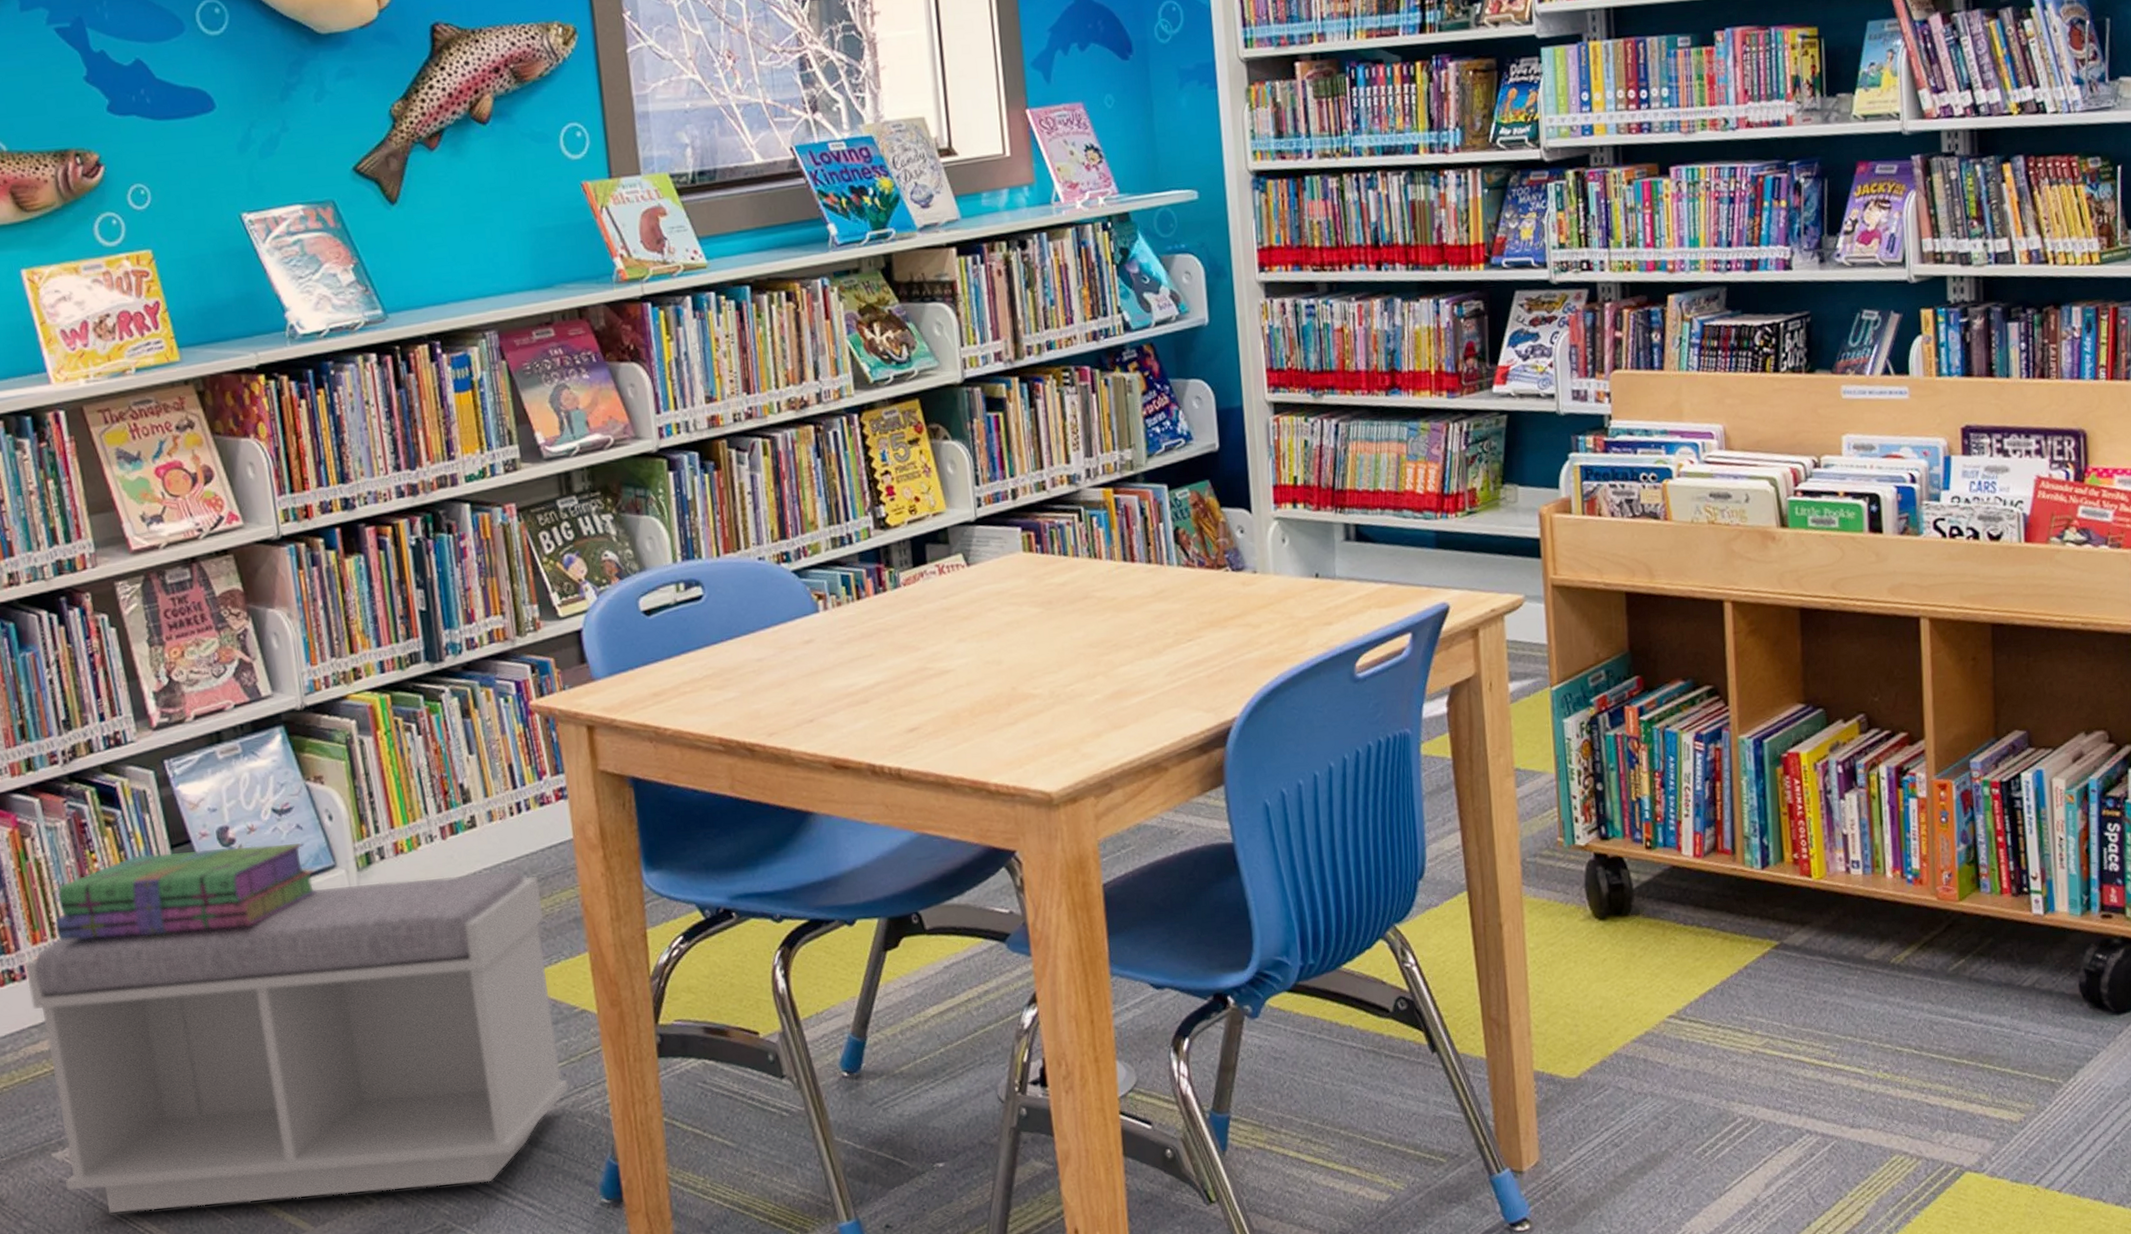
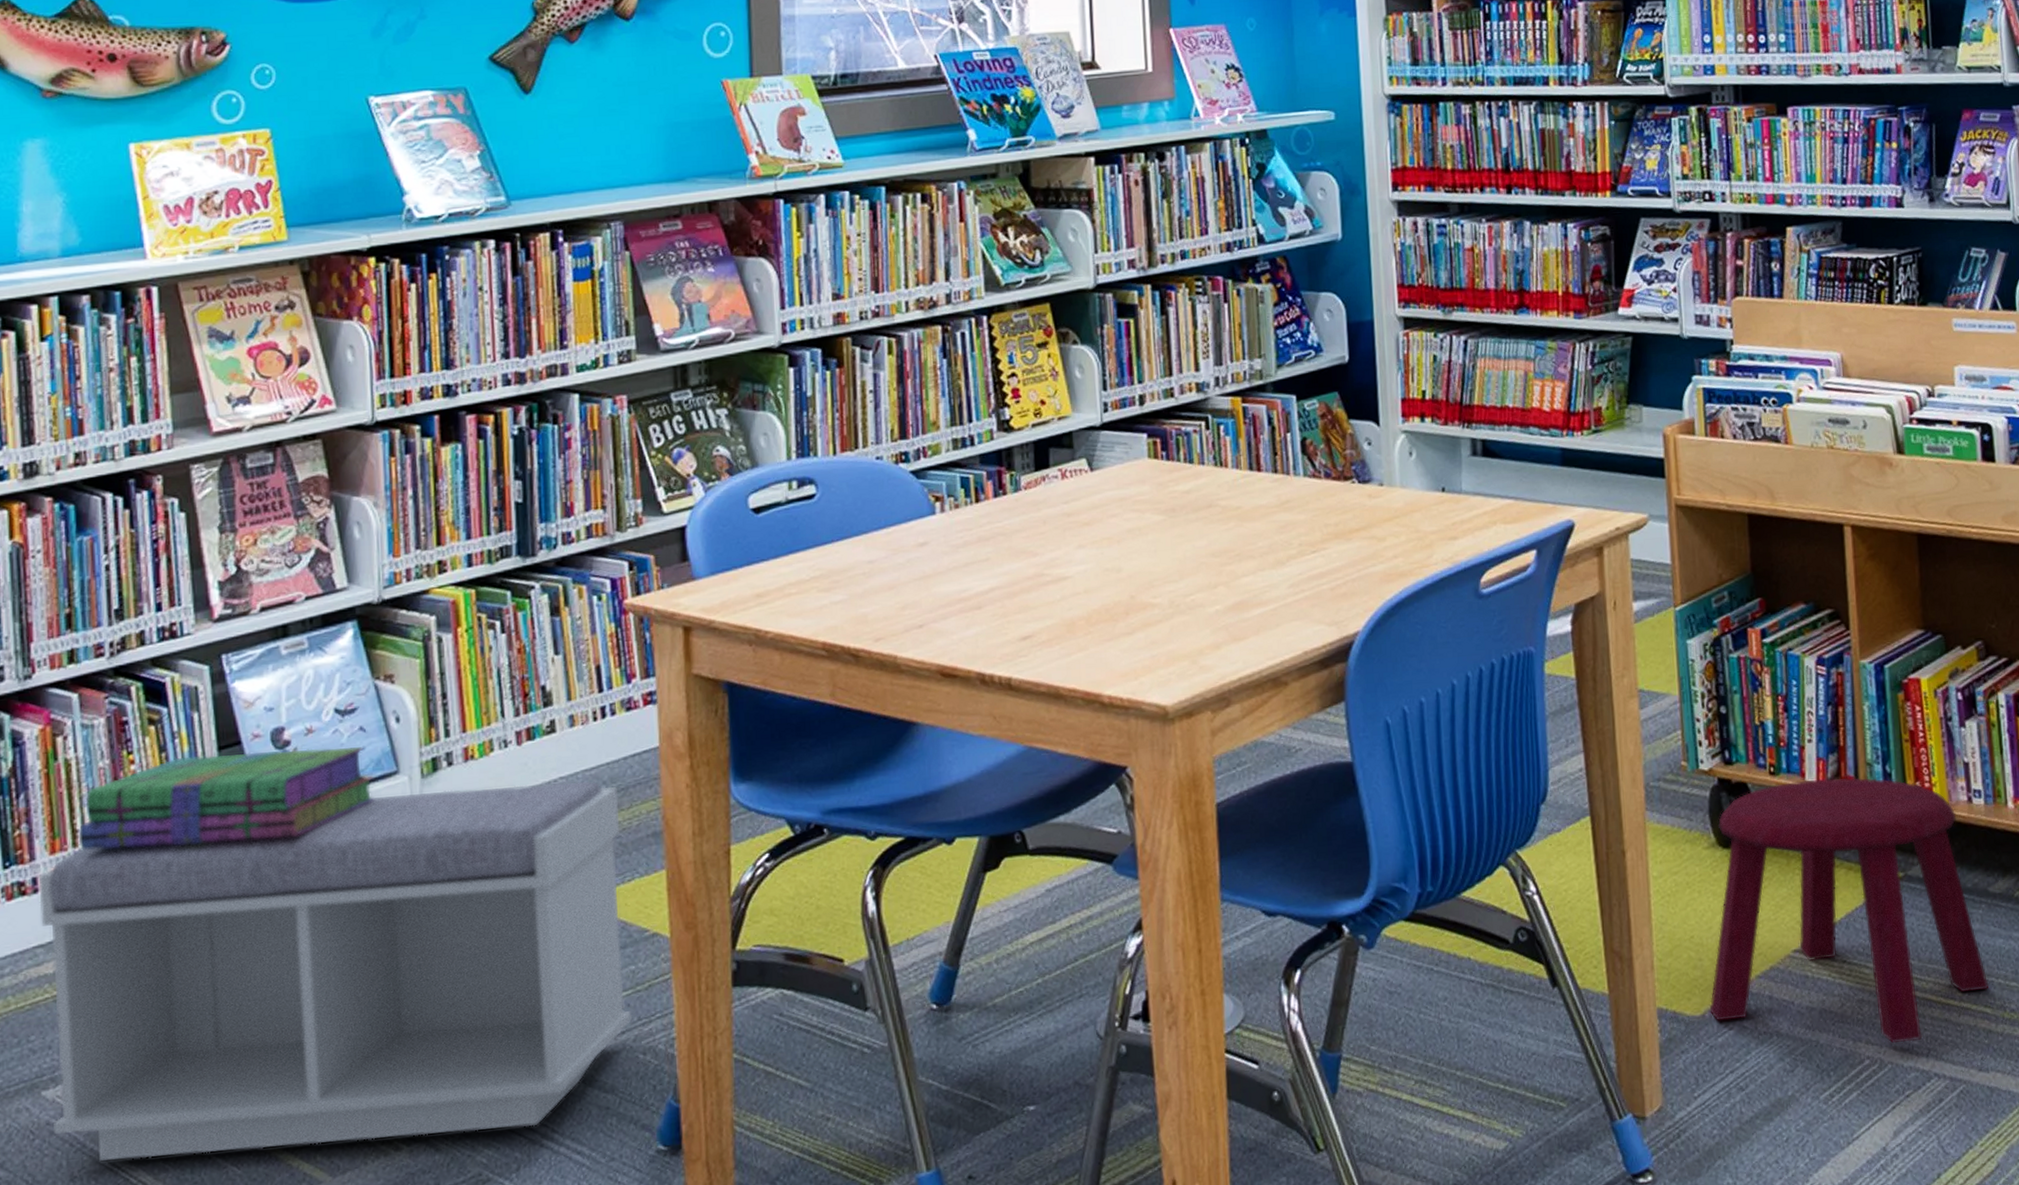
stool: none [1585,850,1864,1102] -> present [1709,777,1990,1043]

